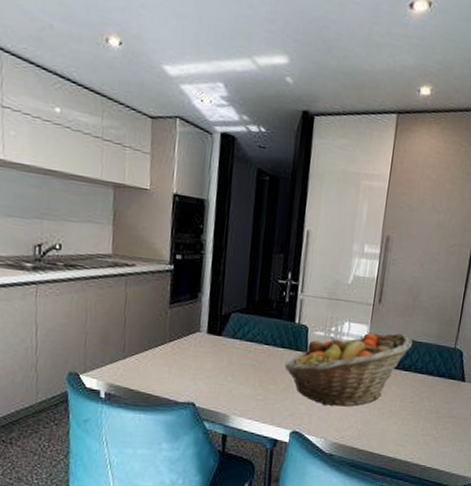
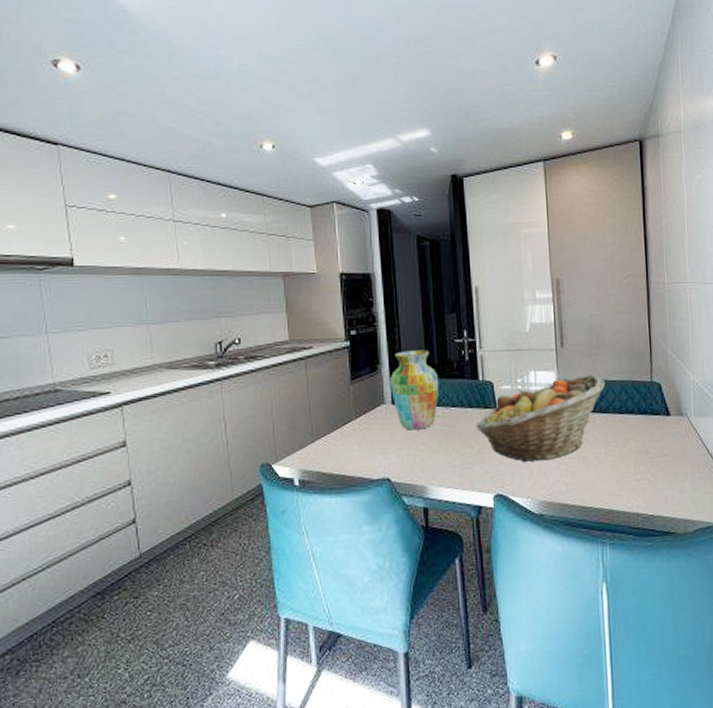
vase: none [207,283,257,362] -> present [389,350,439,430]

